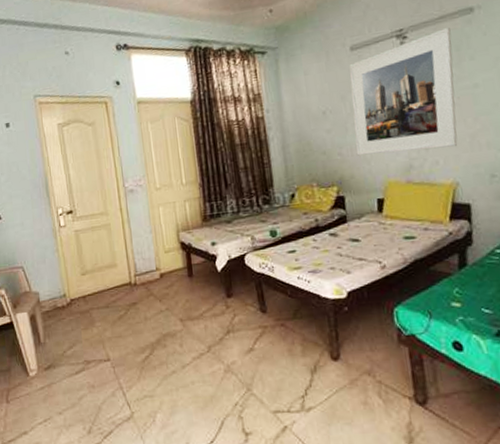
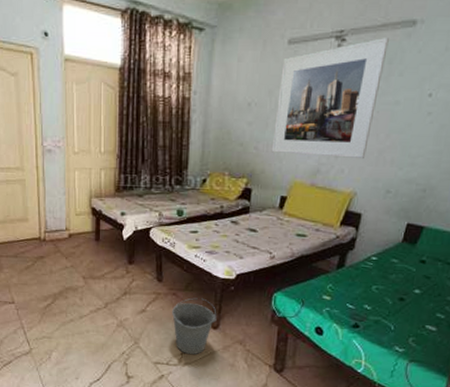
bucket: none [283,325,336,395] -> present [172,298,217,354]

